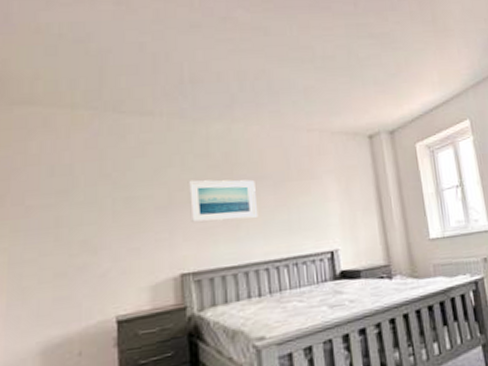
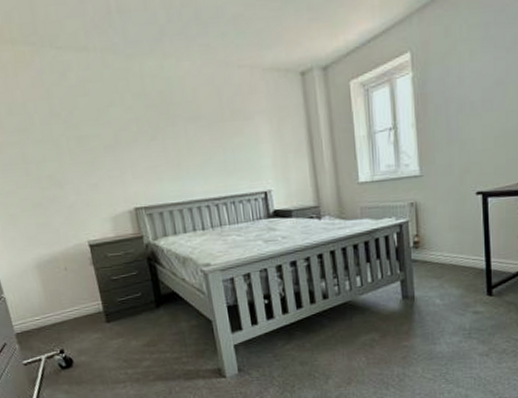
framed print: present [188,179,259,223] -> none [129,119,197,162]

